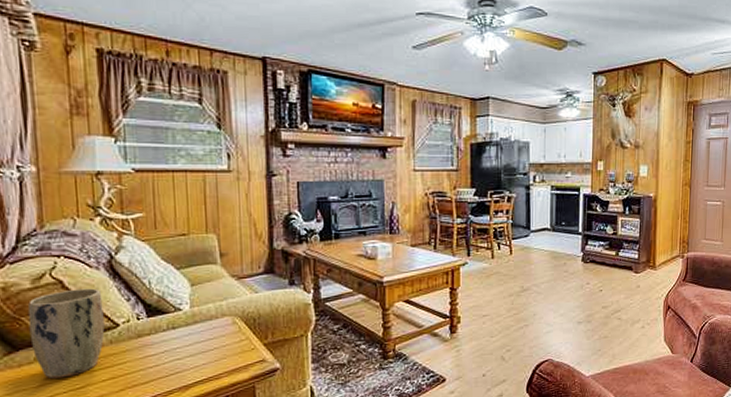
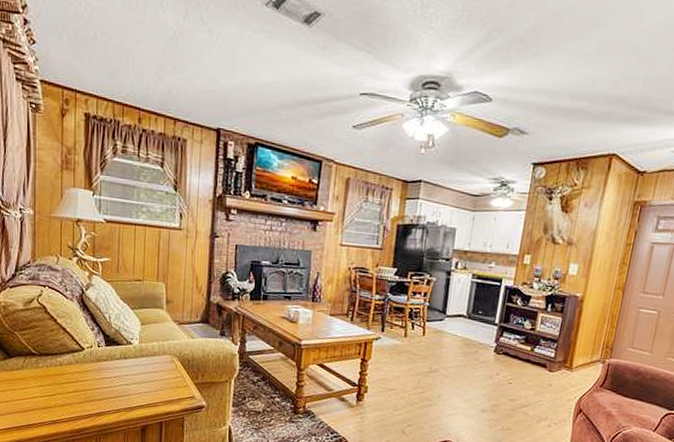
plant pot: present [27,288,105,379] -> none [19,314,74,385]

